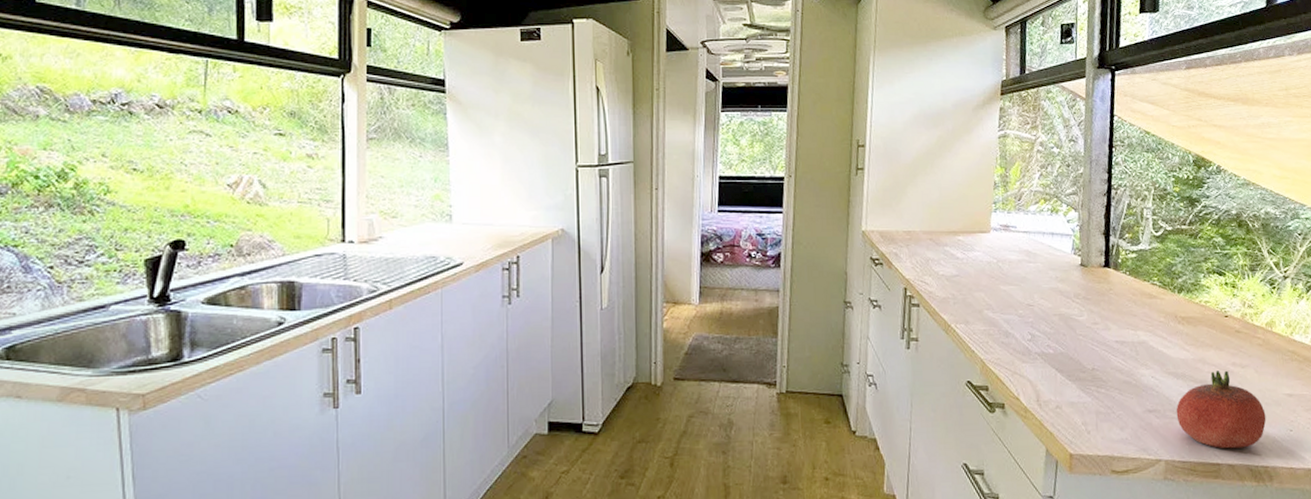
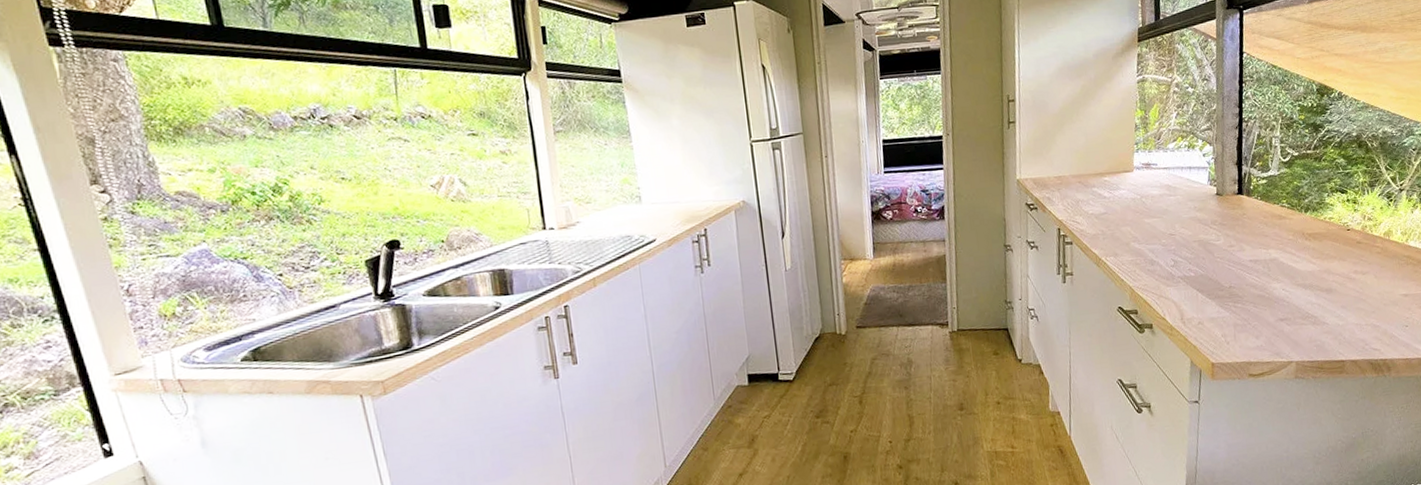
fruit: present [1176,370,1267,449] -> none [1304,278,1385,347]

